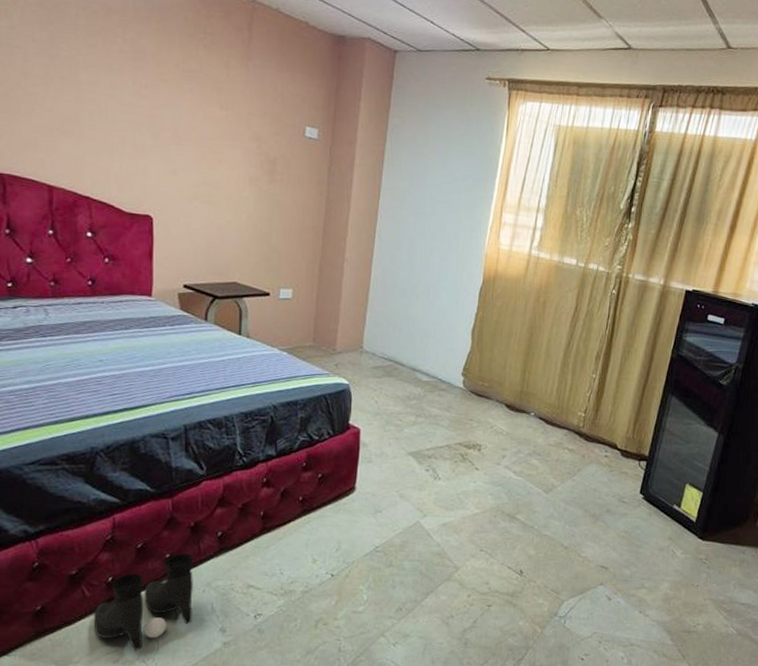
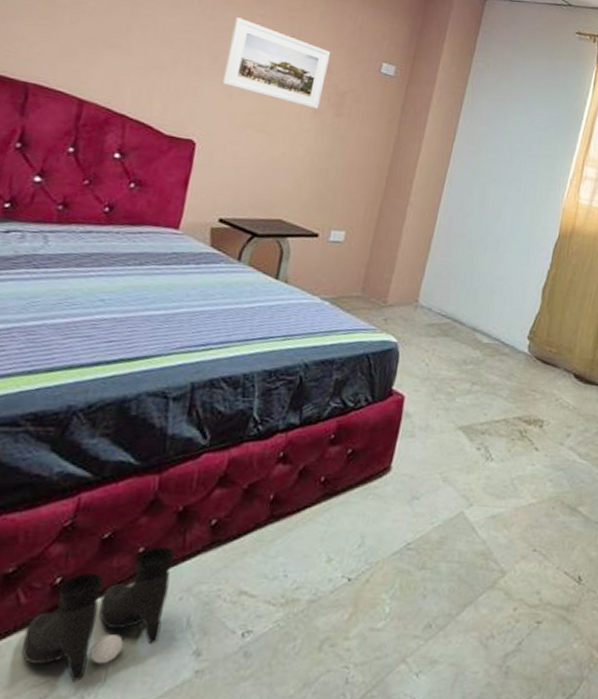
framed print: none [165,94,258,178] -> present [221,17,331,110]

